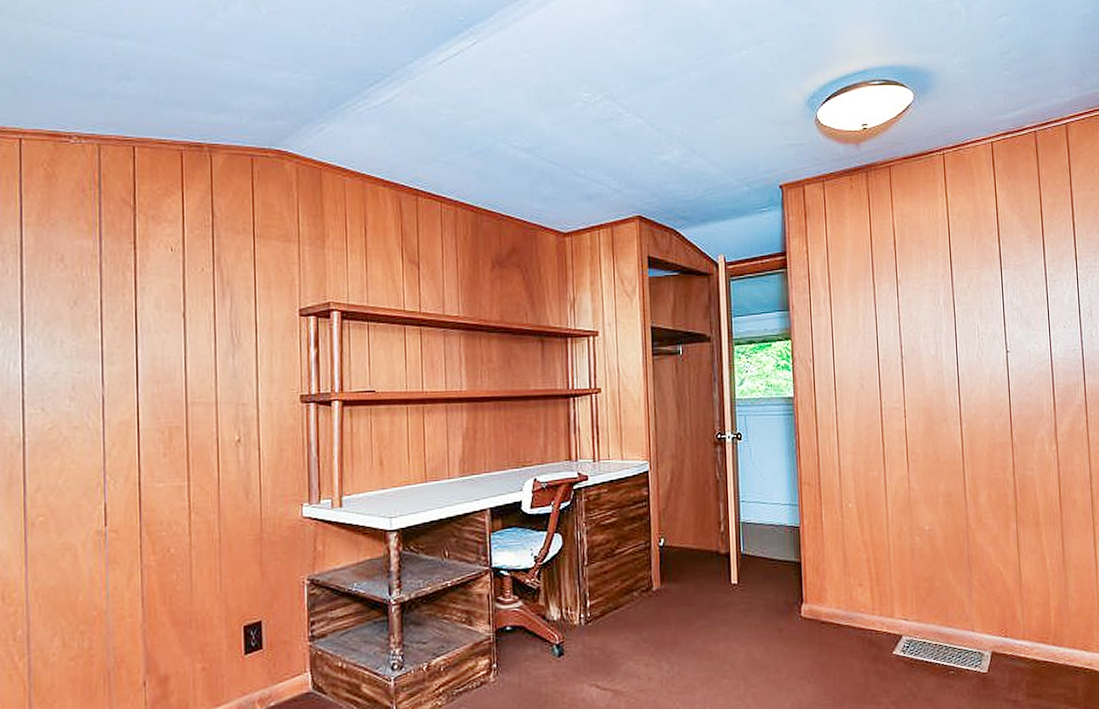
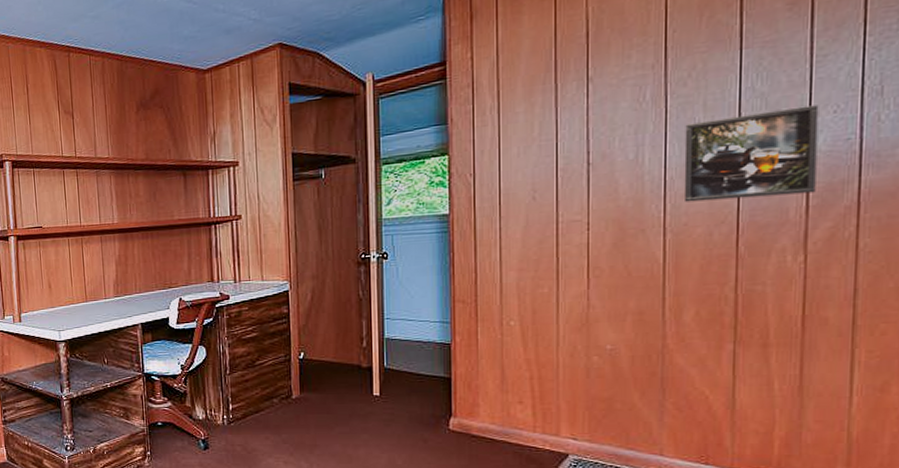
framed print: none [969,320,1058,396] -> present [683,105,819,202]

